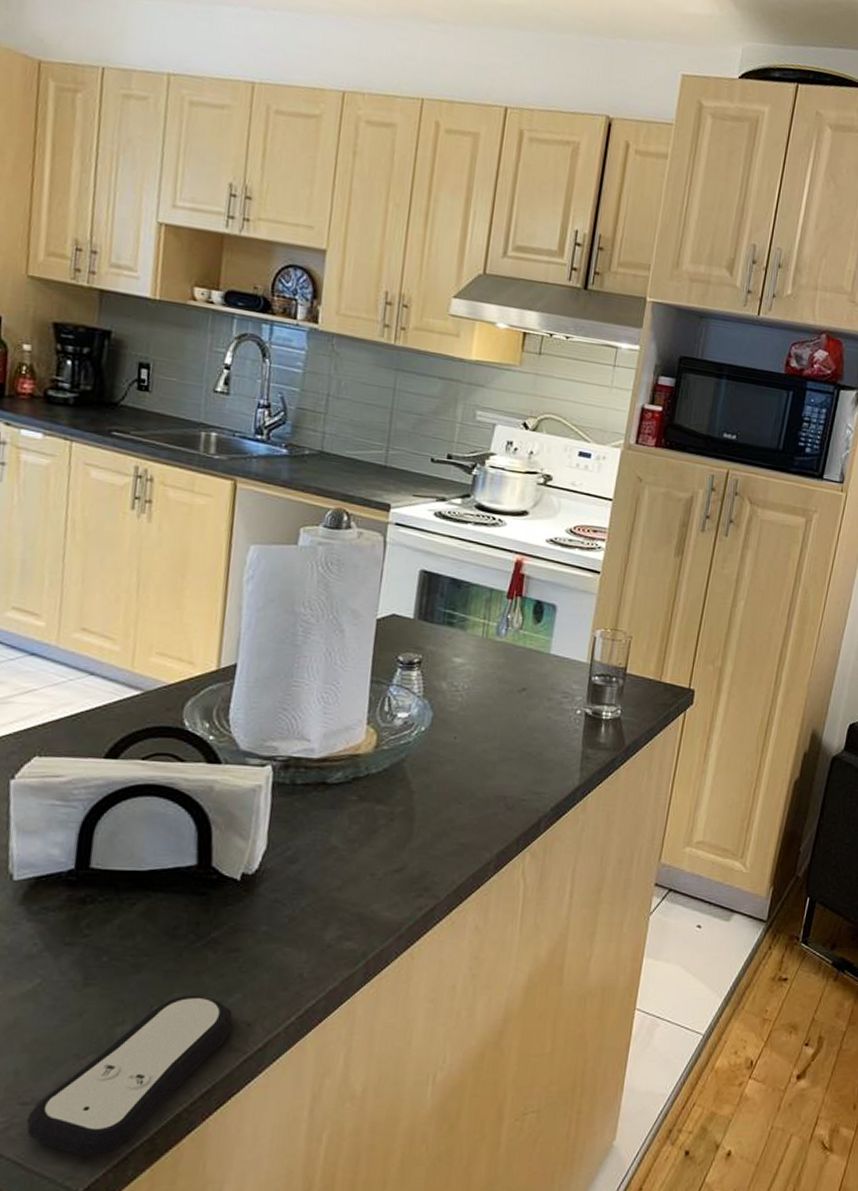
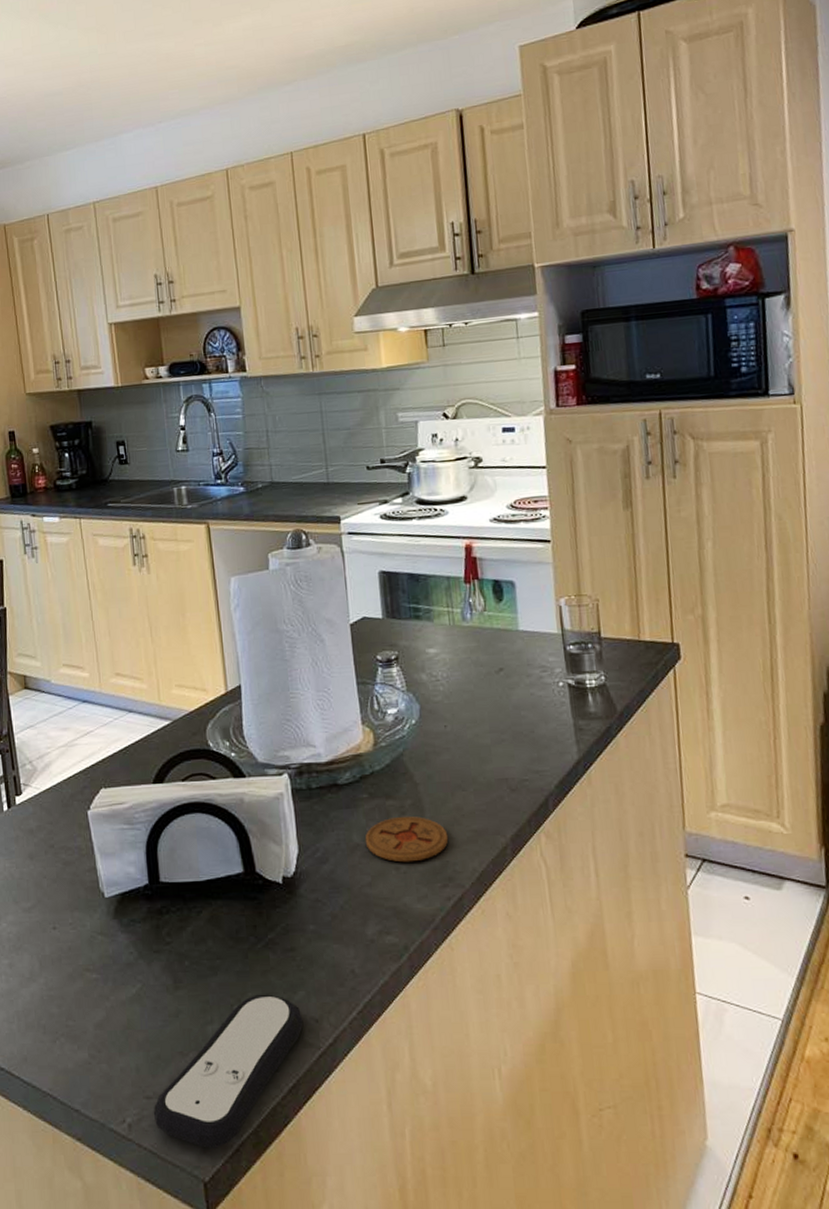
coaster: none [343,822,434,870] -> present [364,816,449,863]

